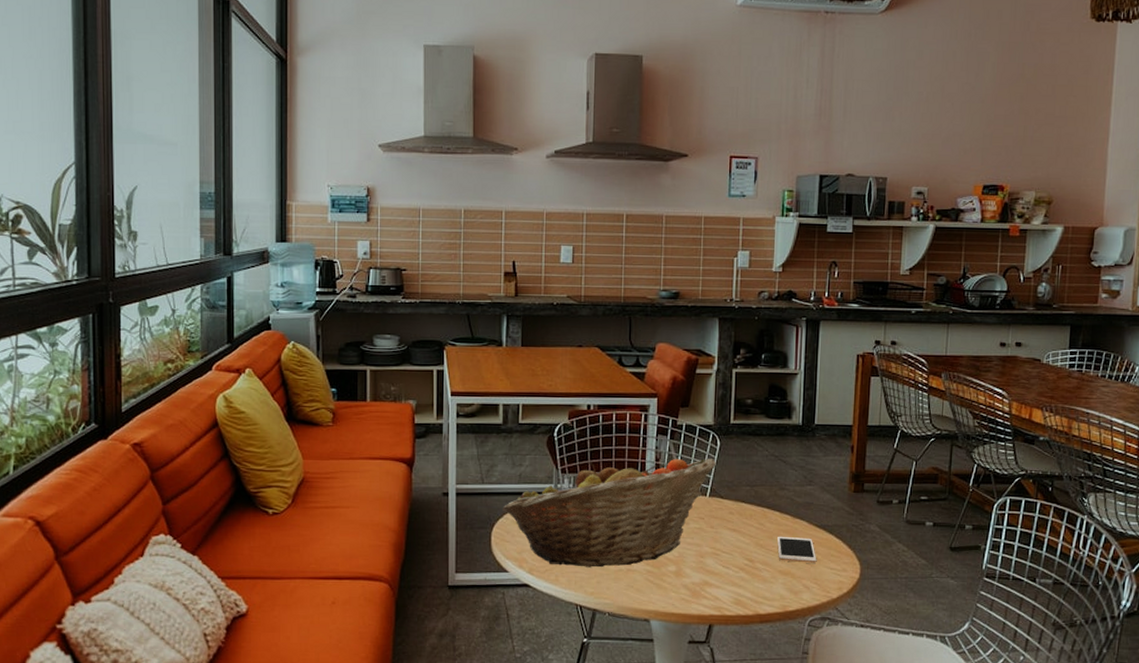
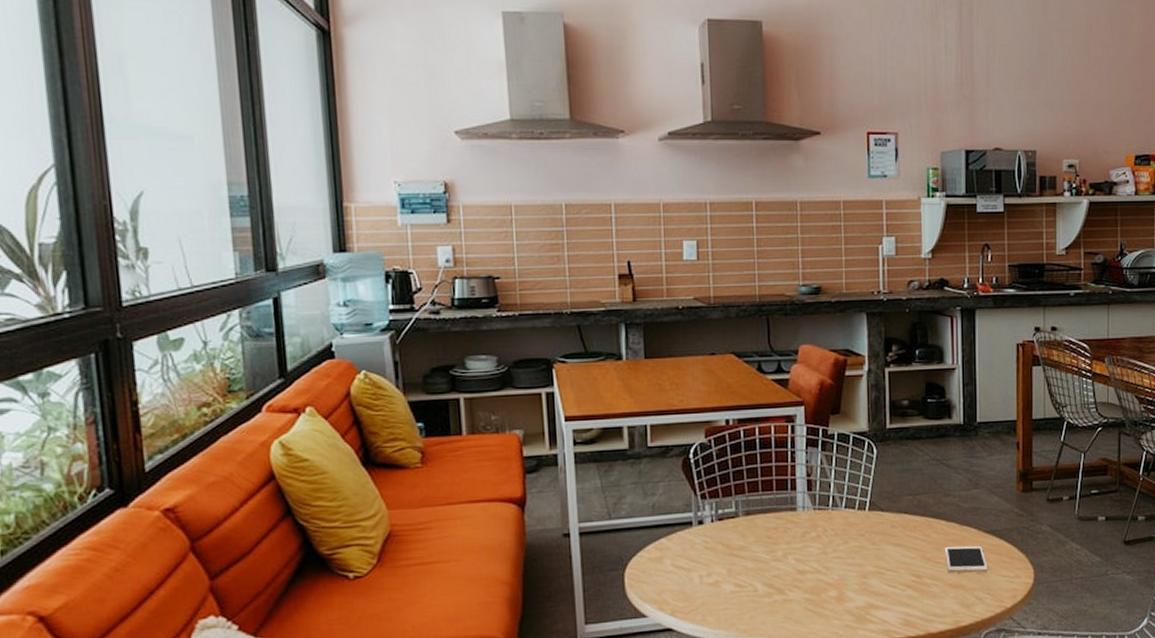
fruit basket: present [502,457,716,567] -> none [635,468,874,603]

